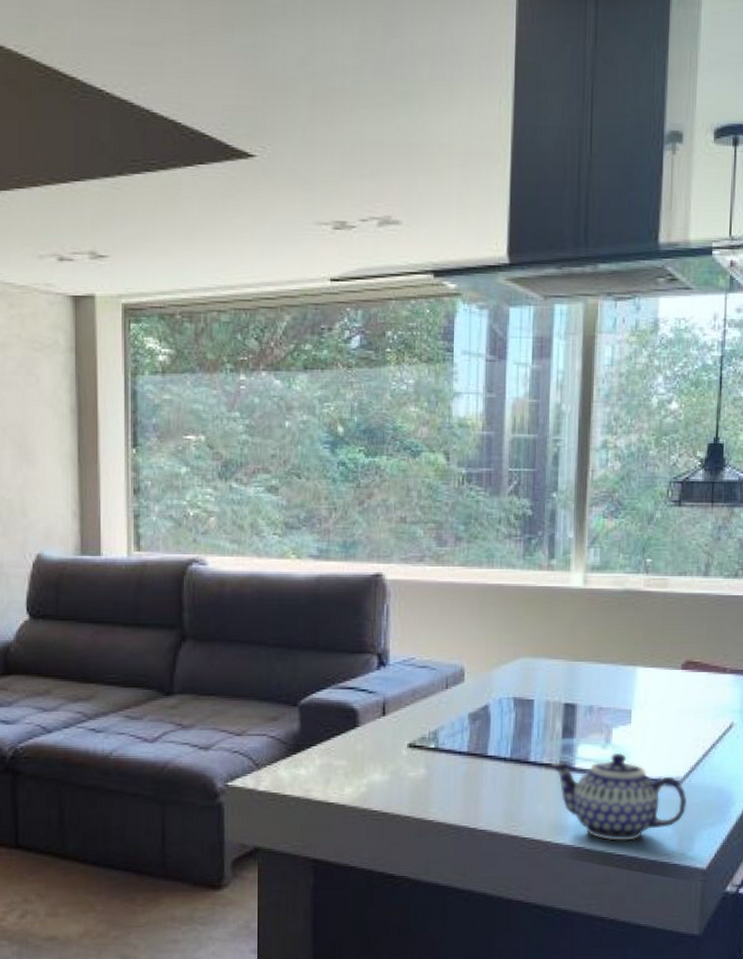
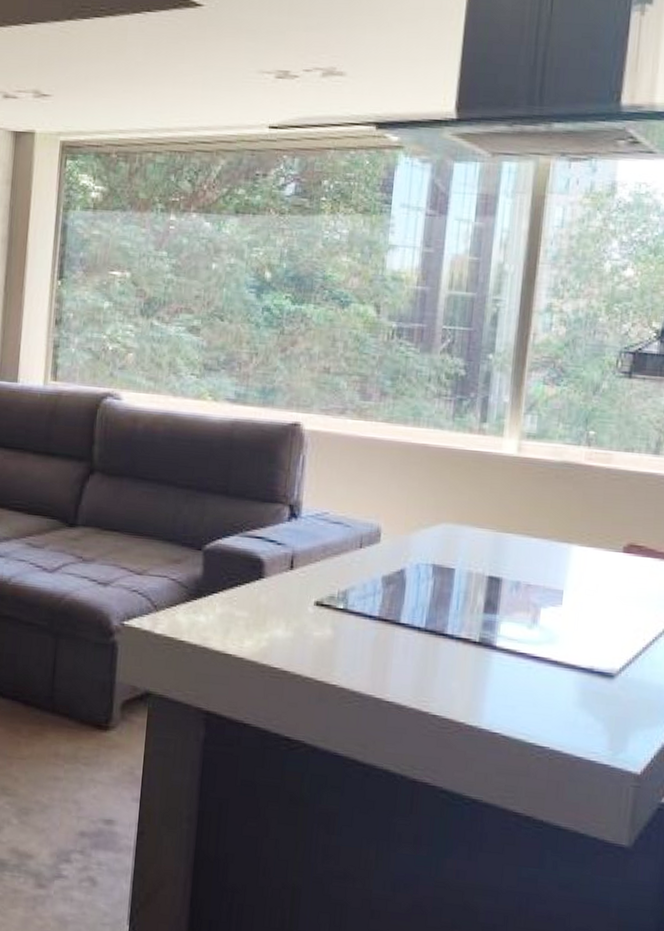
teapot: present [550,752,688,841] -> none [469,634,623,733]

